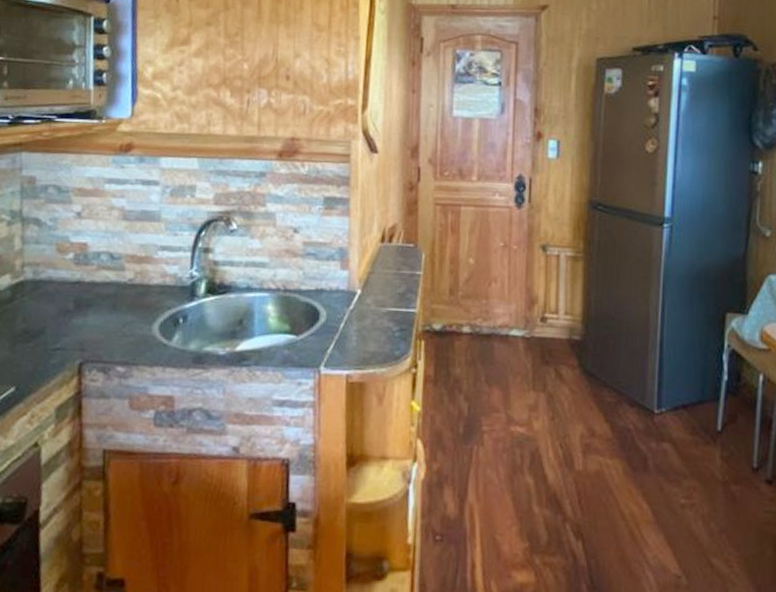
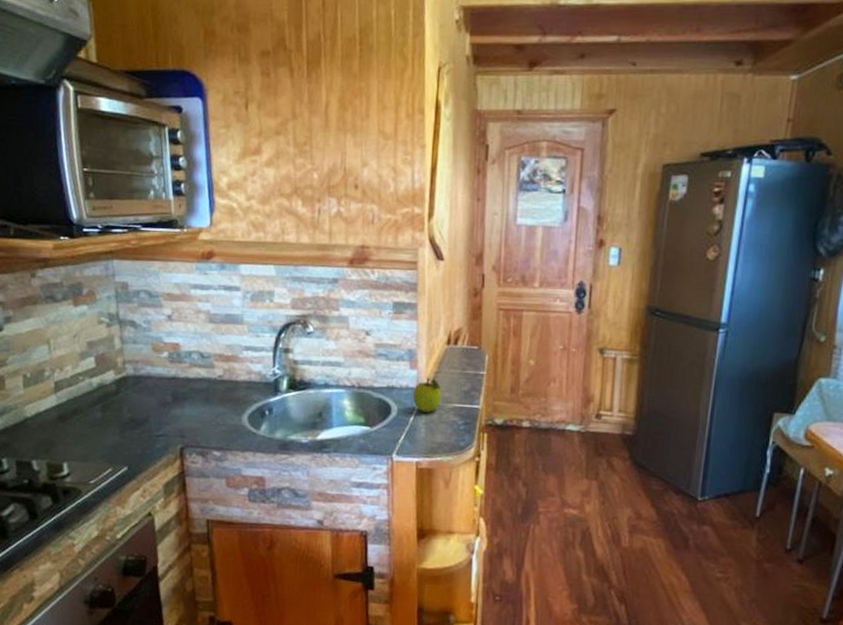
fruit: none [344,278,375,318] -> present [413,377,442,413]

